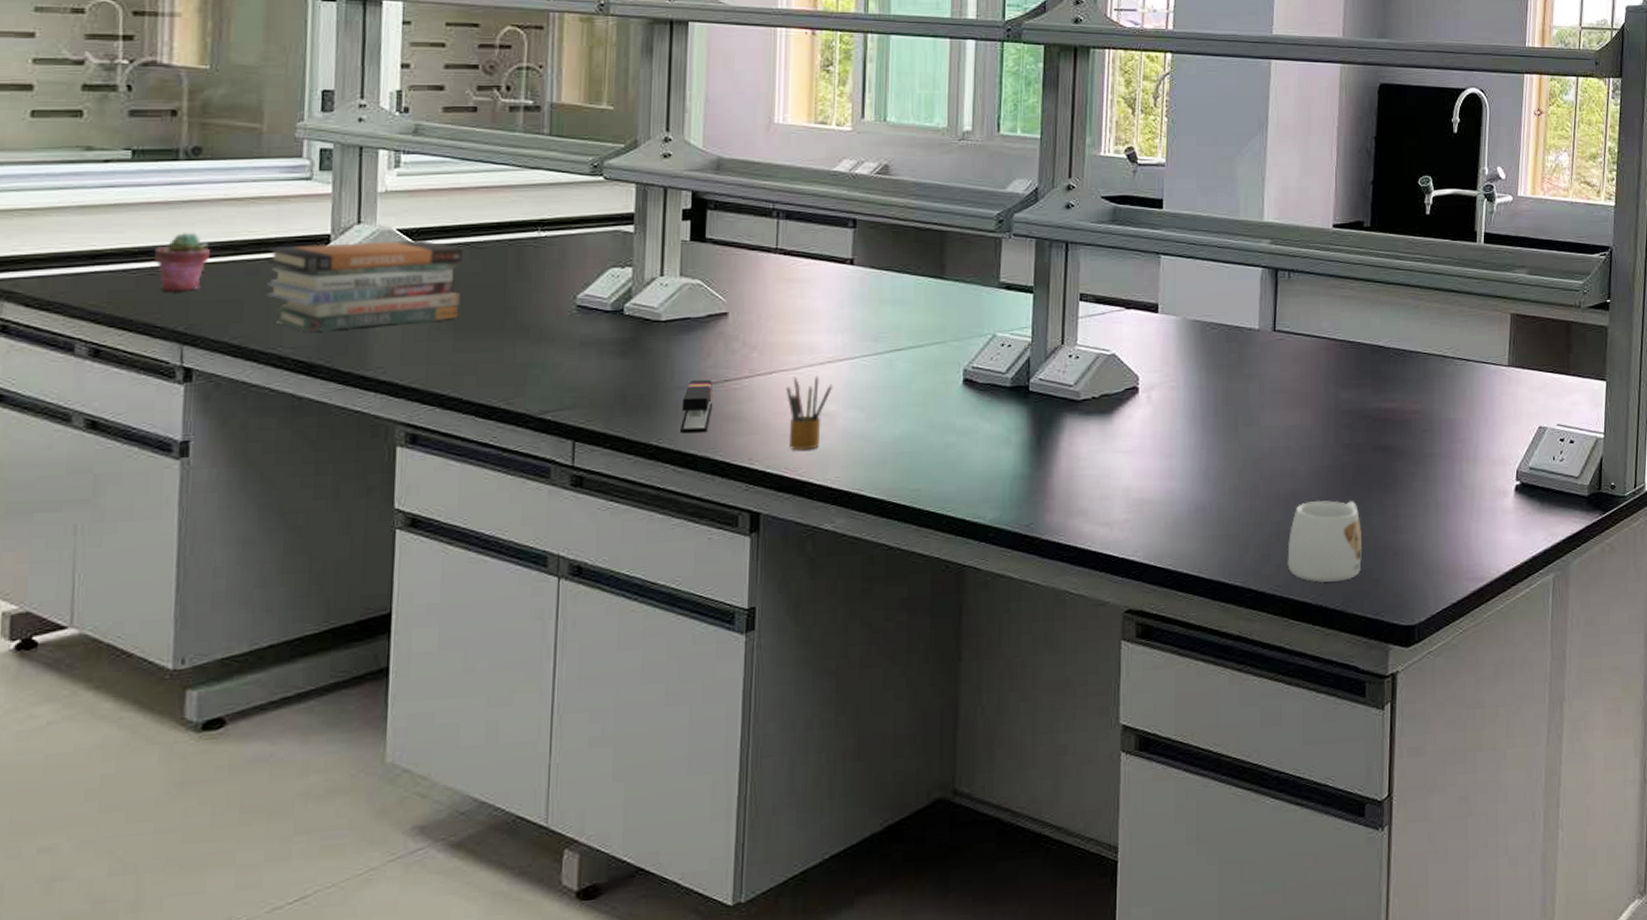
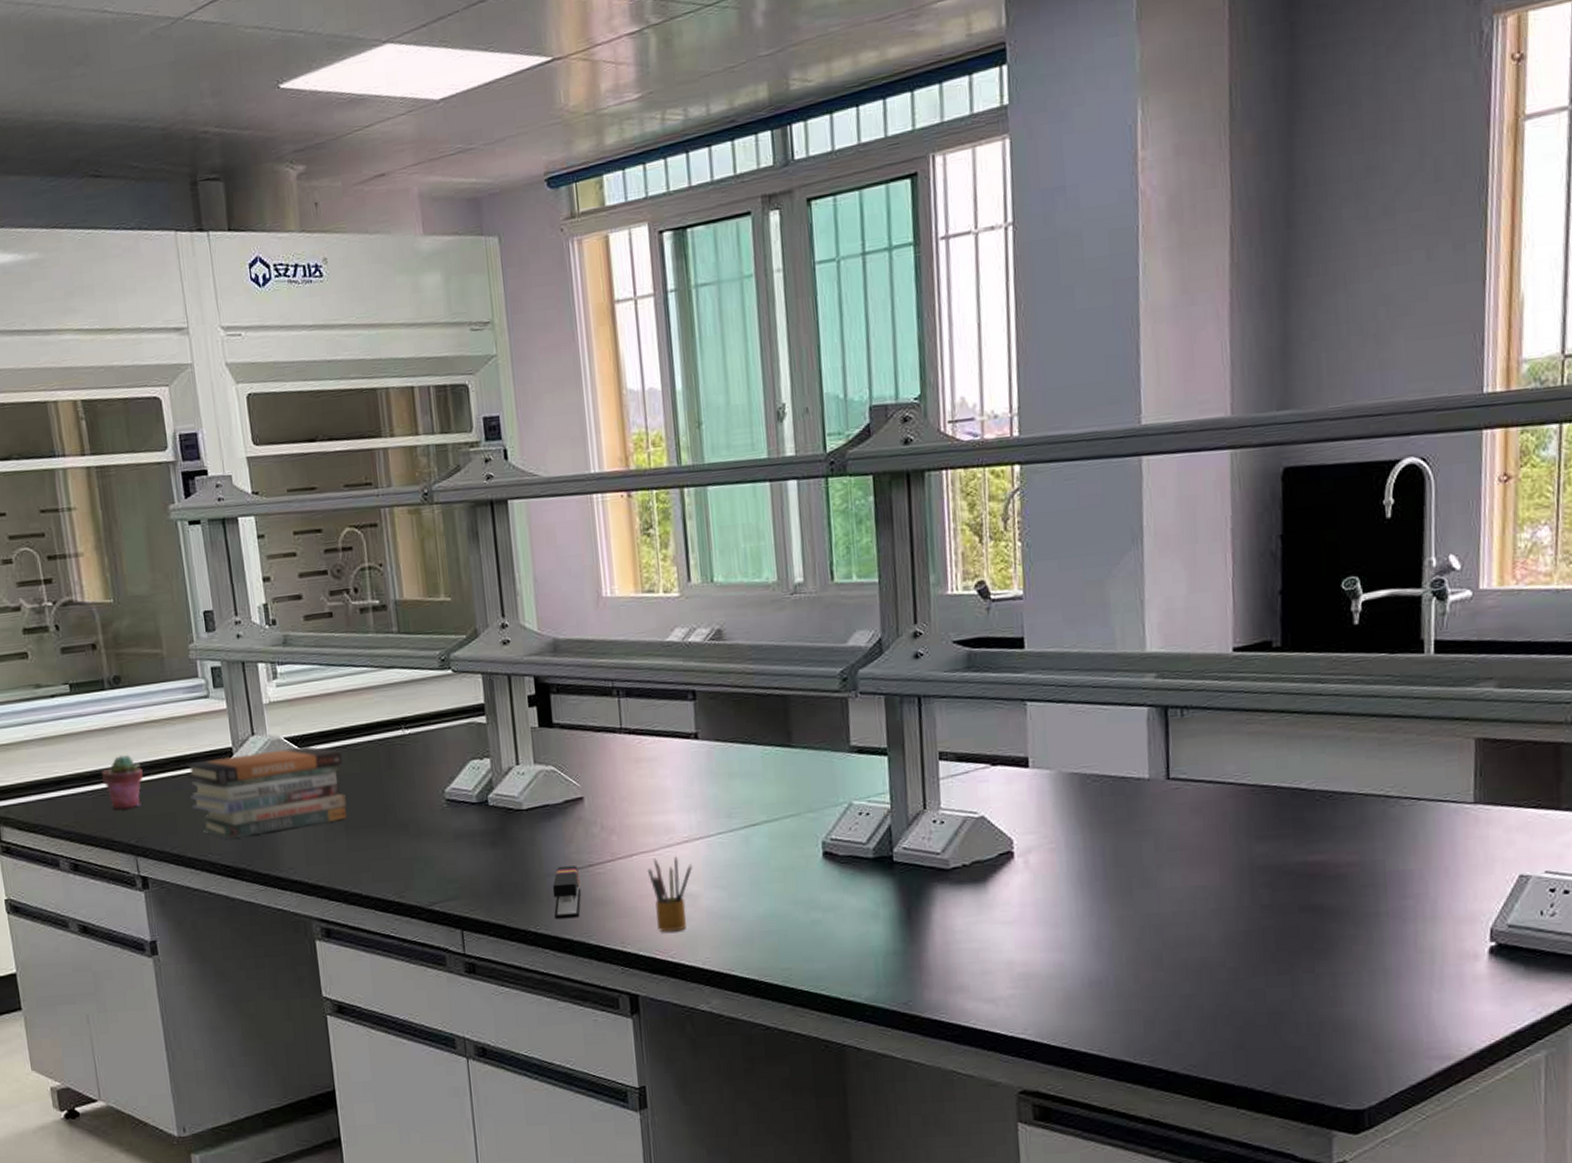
mug: present [1287,500,1363,583] -> none [1201,969,1294,1062]

